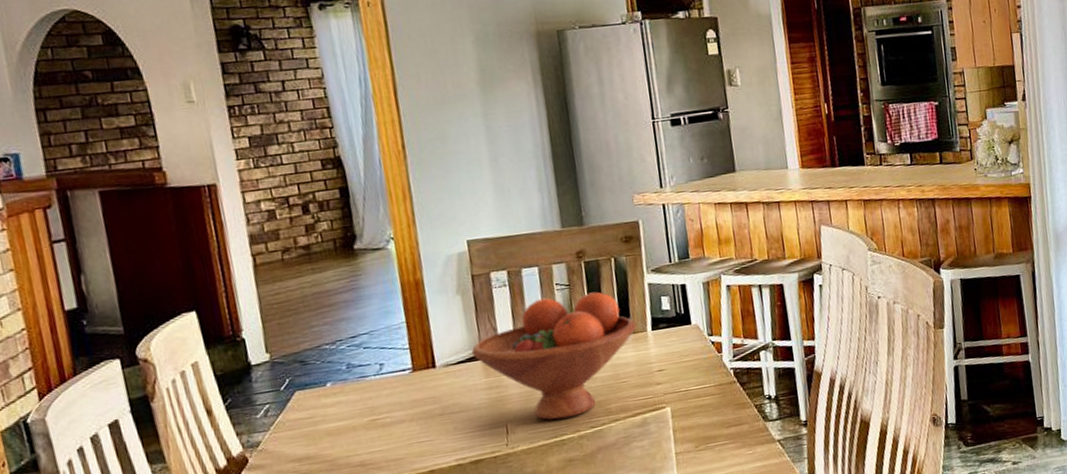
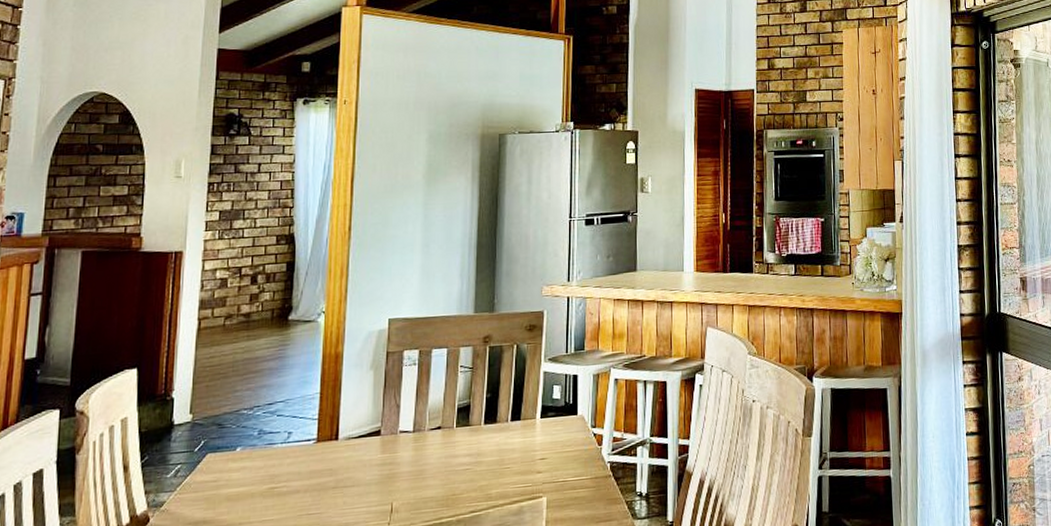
fruit bowl: present [471,291,637,420] -> none [373,376,527,502]

